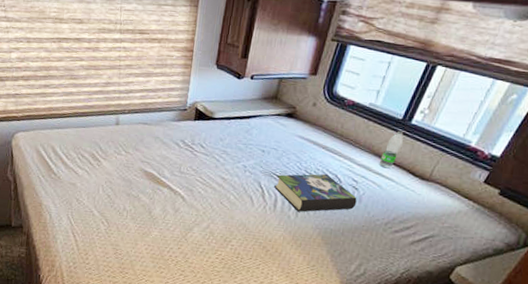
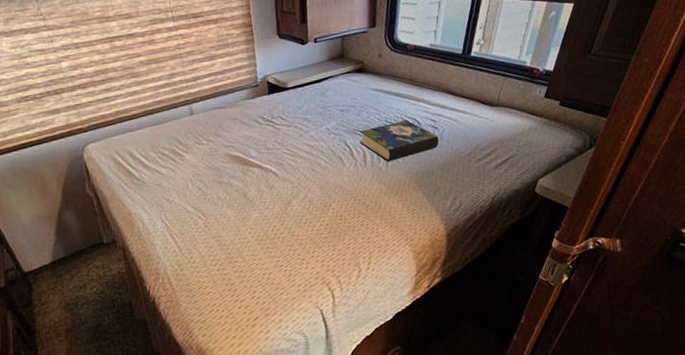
bottle: present [379,130,404,169] -> none [450,64,468,103]

